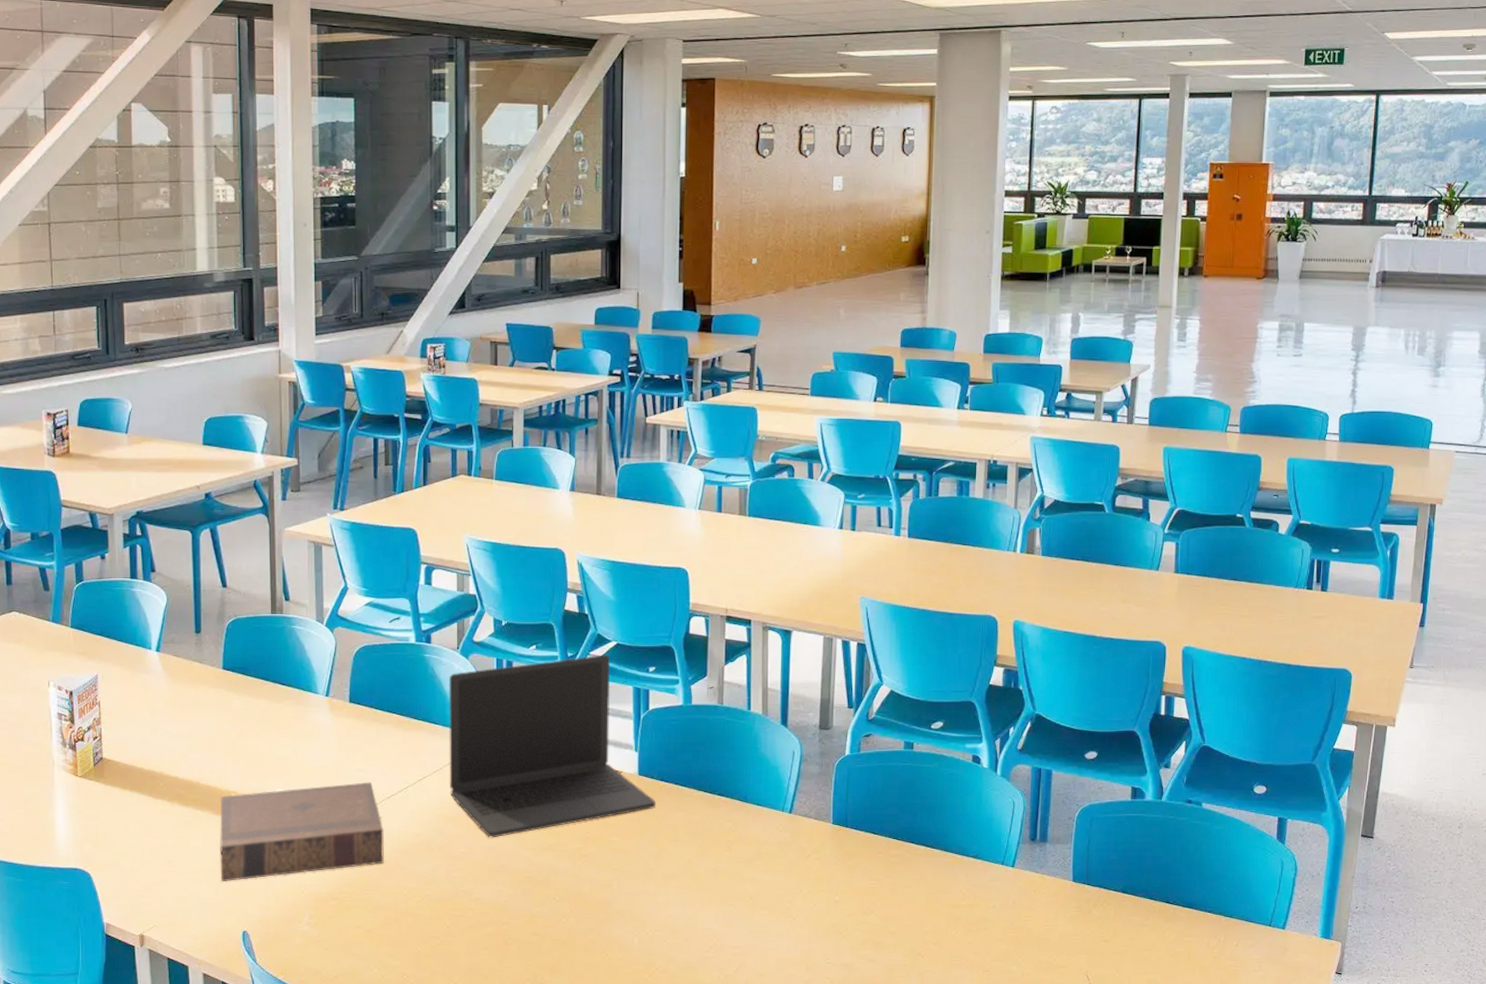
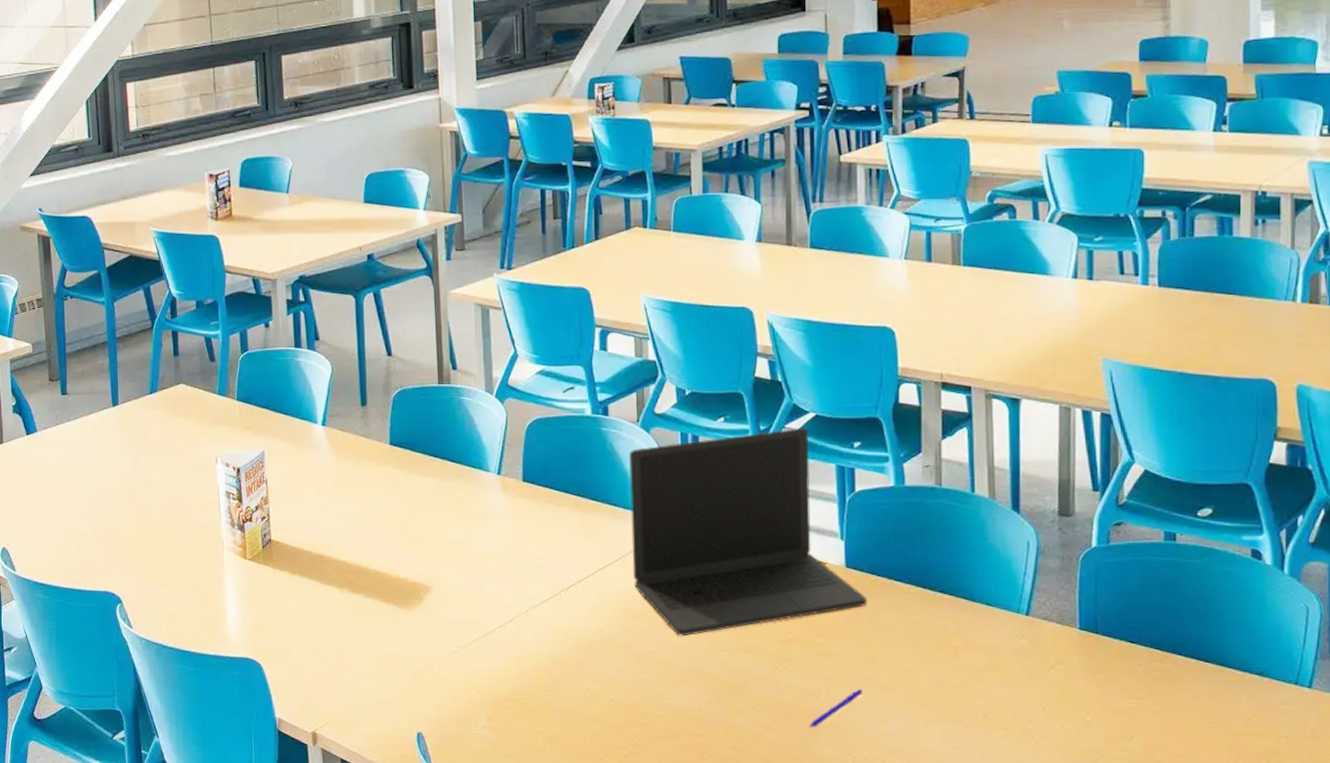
book: present [220,782,385,882] -> none [390,570,566,678]
pen: none [601,880,649,914] -> present [808,689,863,728]

